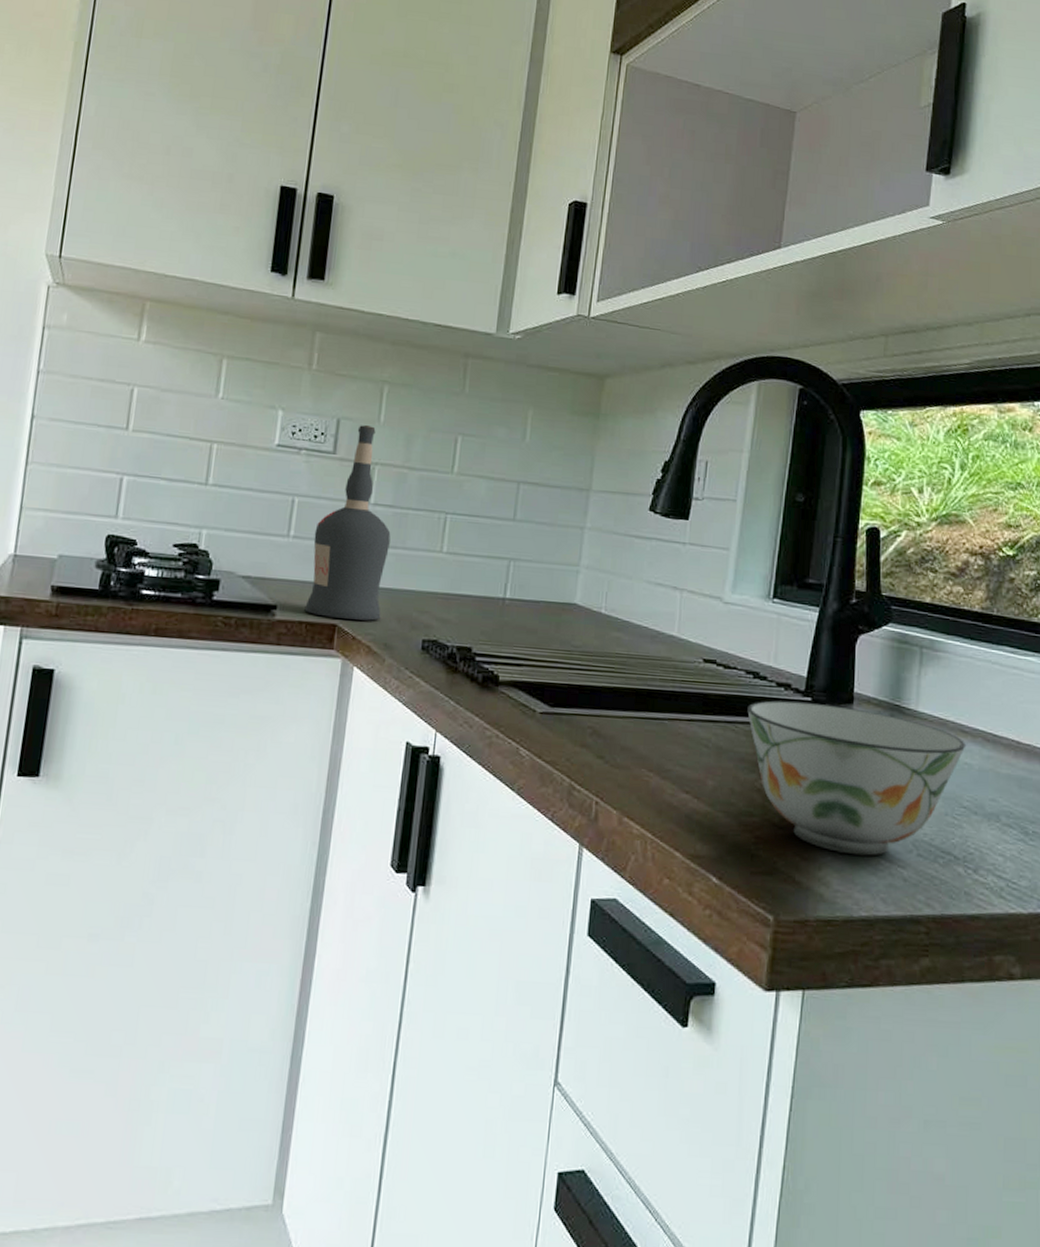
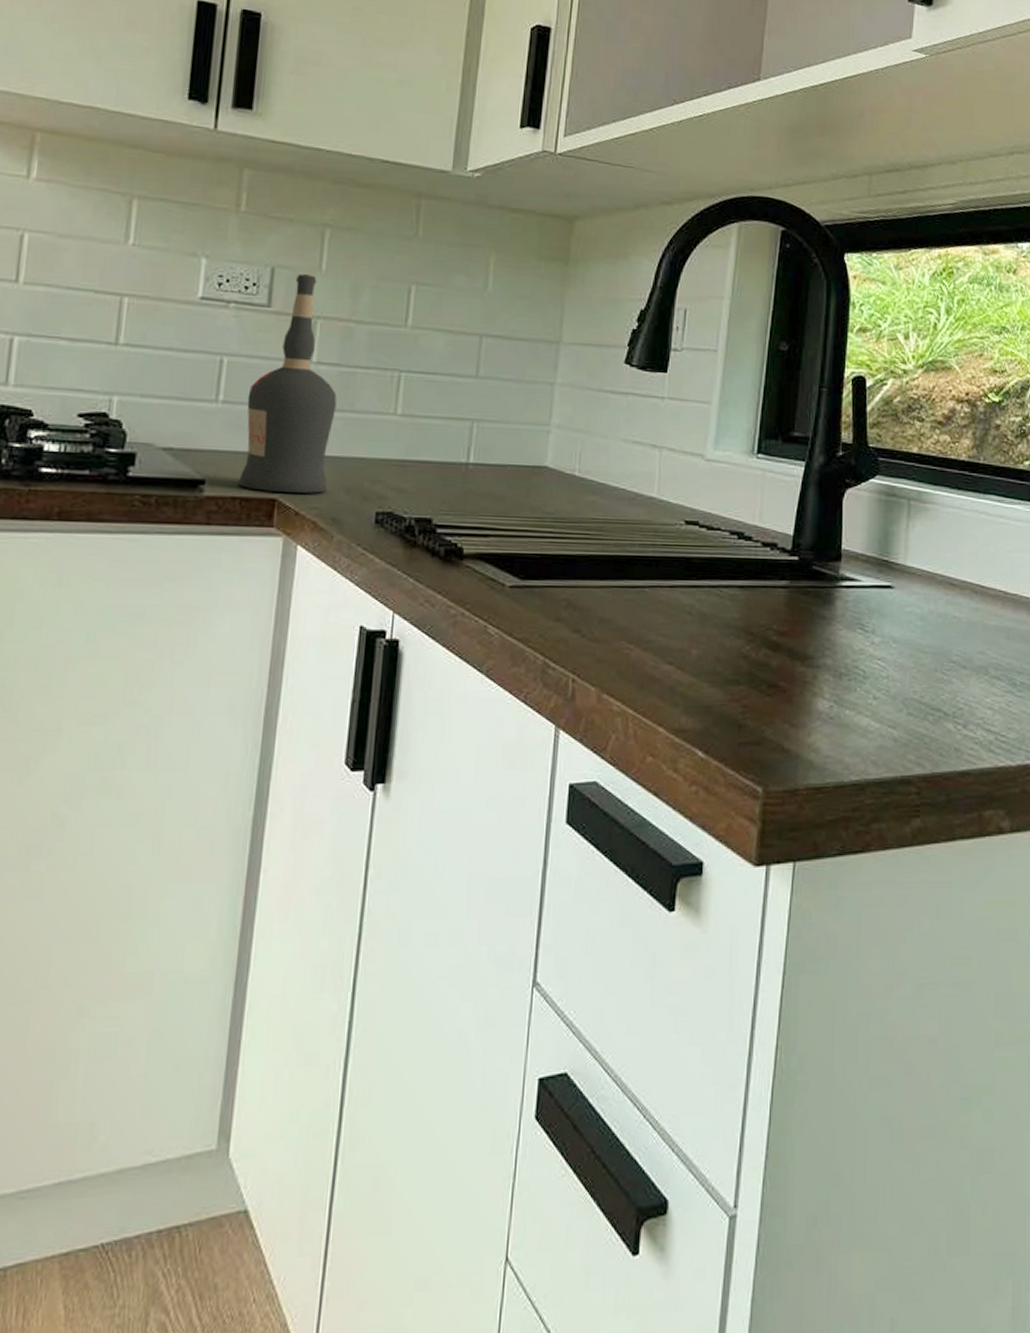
soup bowl: present [747,700,966,856] -> none [732,561,955,718]

